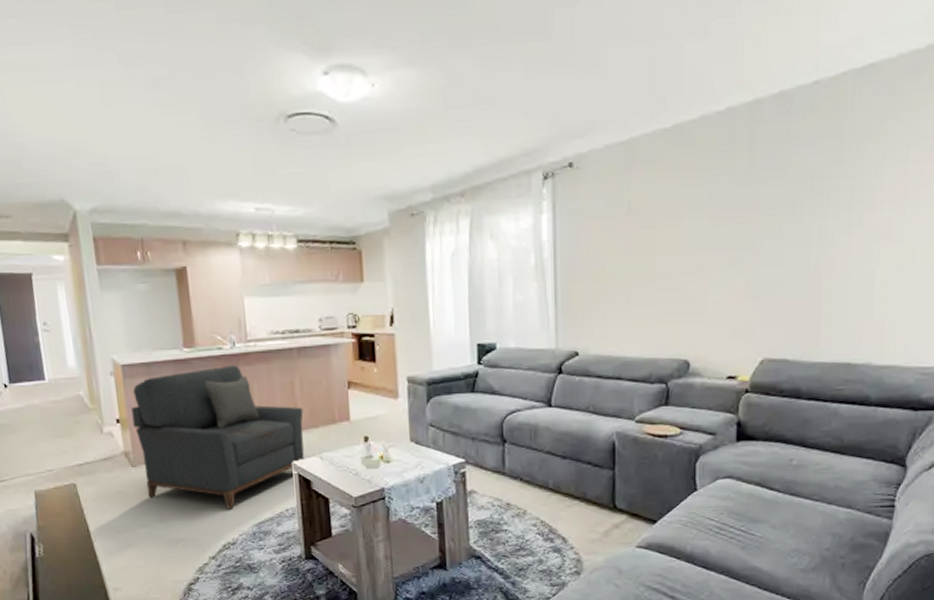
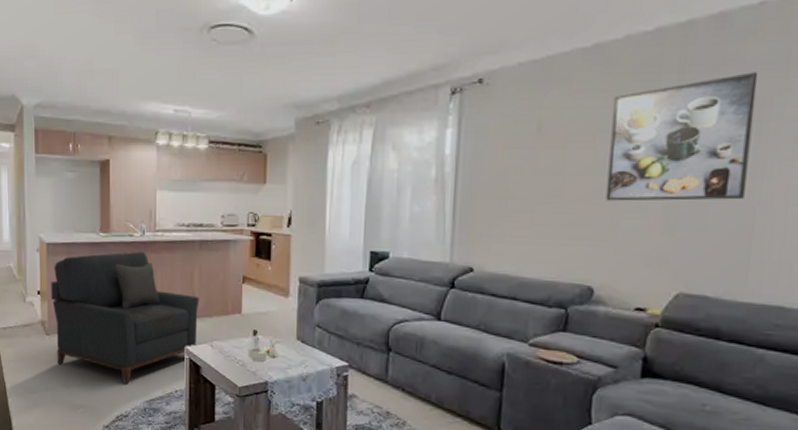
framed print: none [694,148,817,277] -> present [605,72,759,201]

